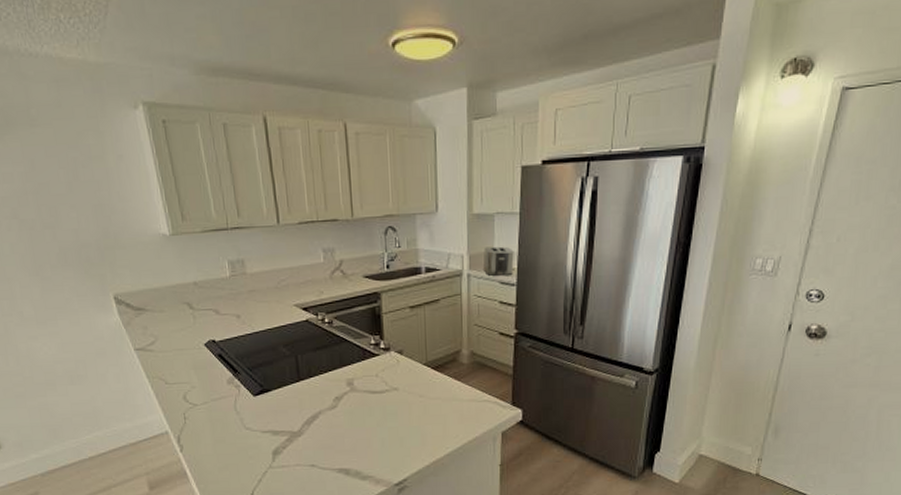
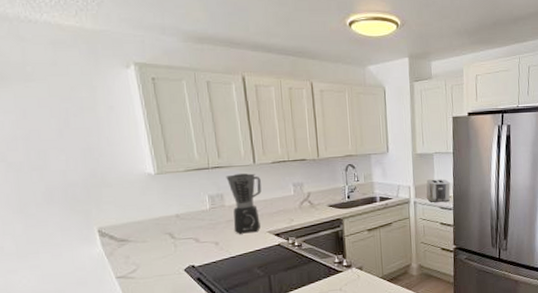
blender: none [247,235,287,307] -> present [226,173,262,234]

